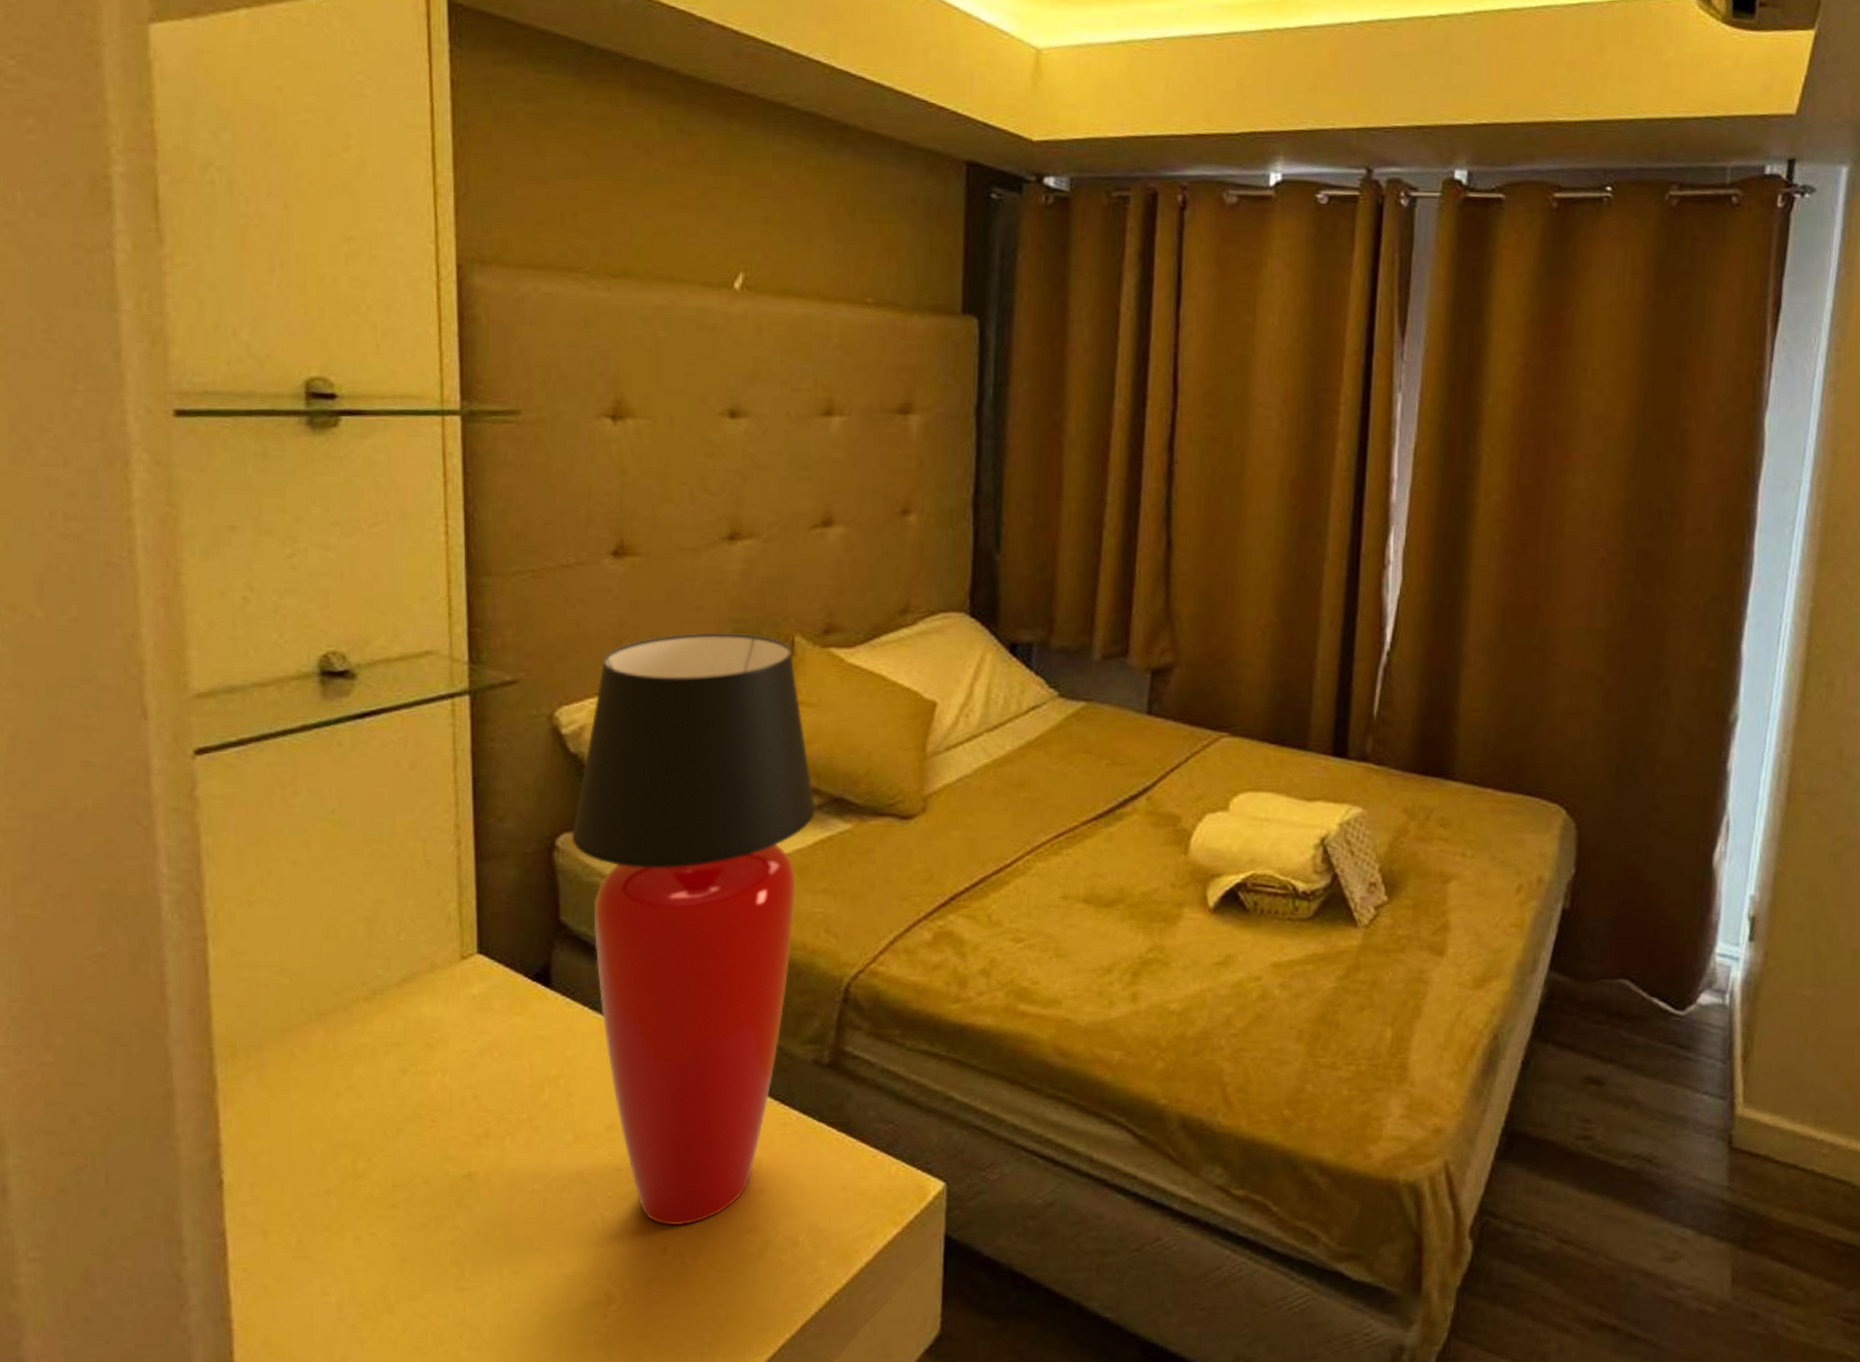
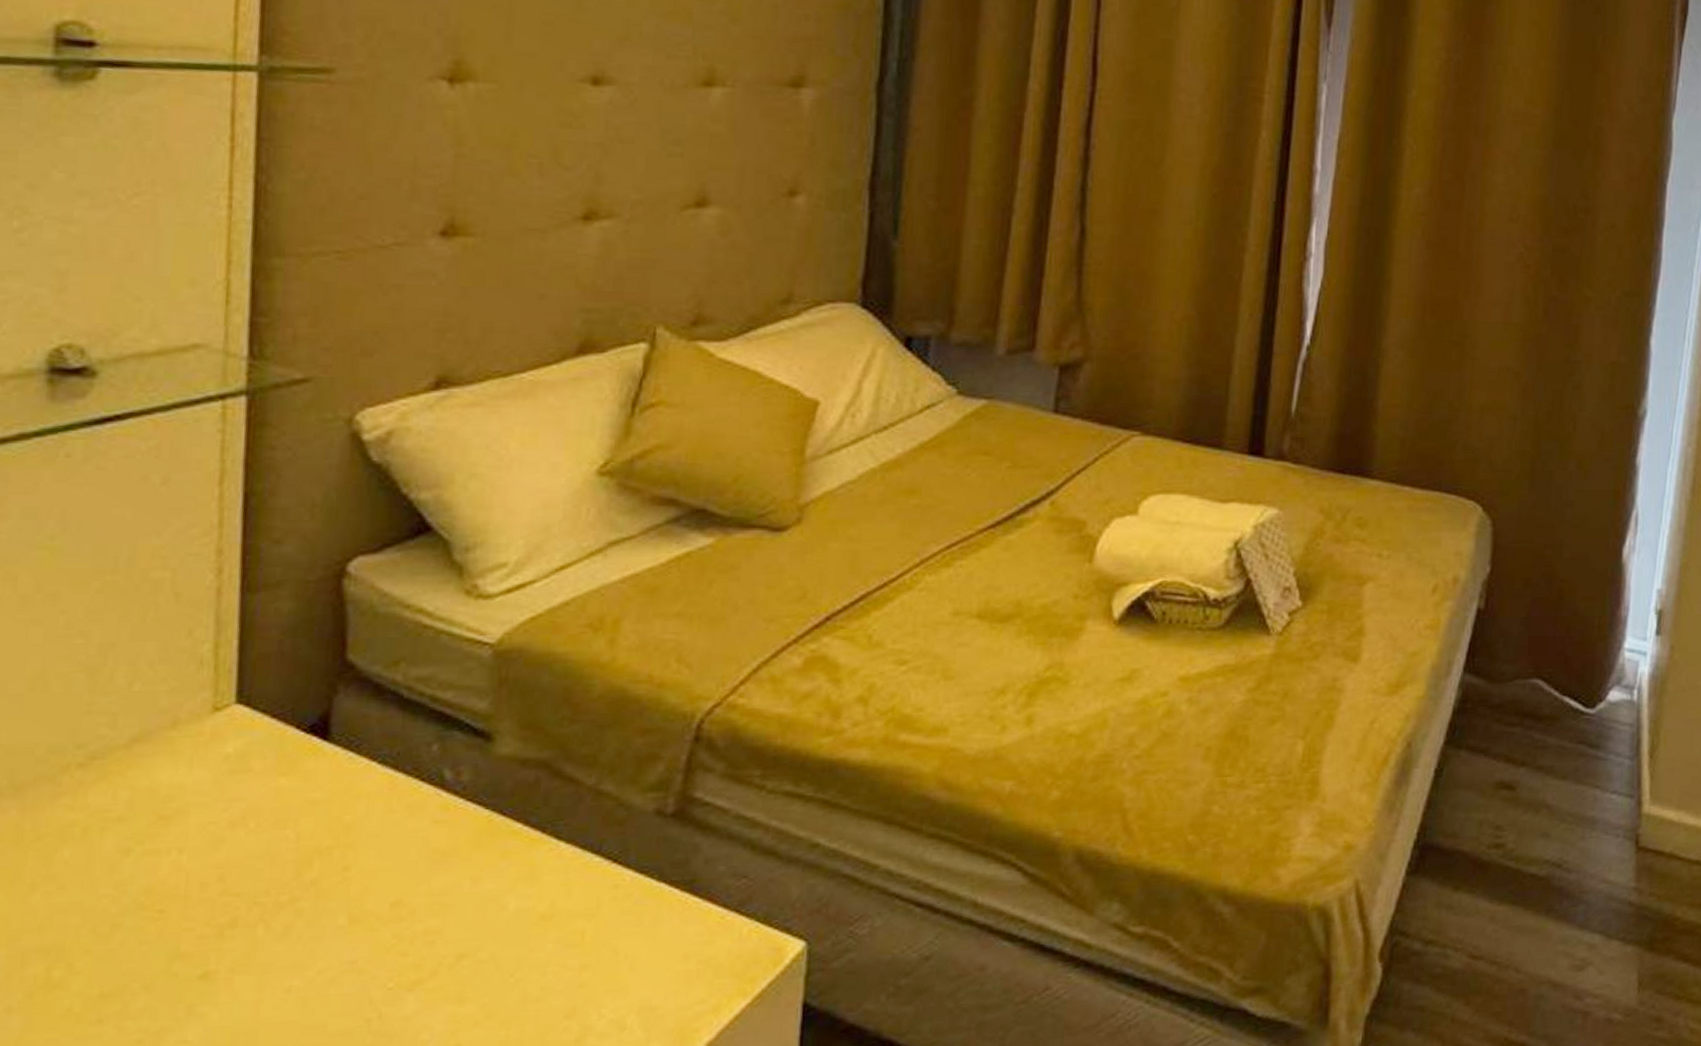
table lamp: present [571,632,816,1225] -> none [367,323,673,1017]

